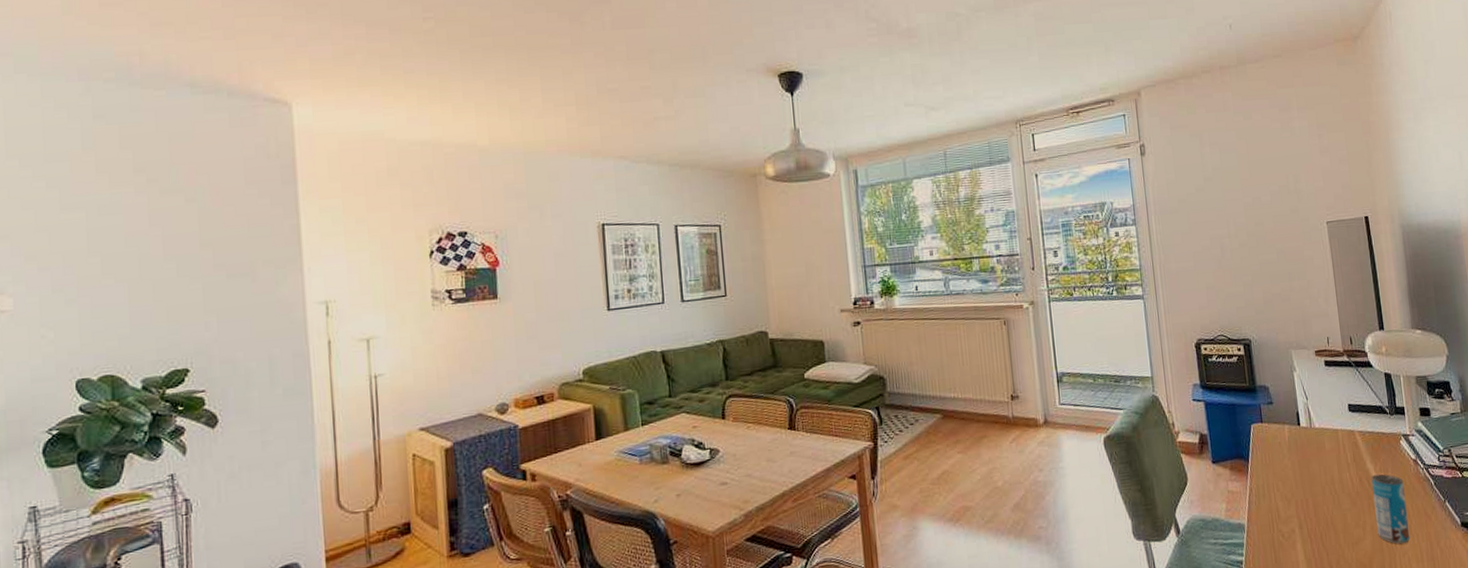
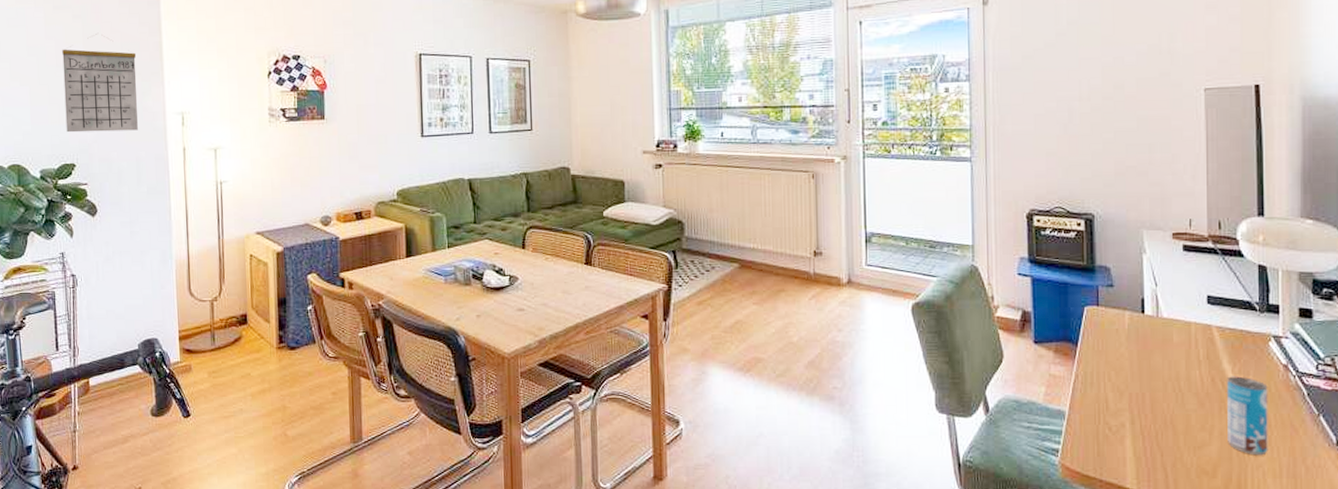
calendar: none [171,217,270,333] -> present [62,32,138,133]

